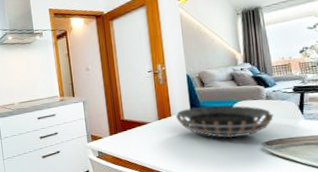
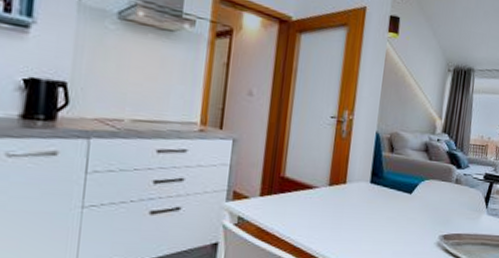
decorative bowl: present [176,105,274,138] -> none [351,176,458,224]

